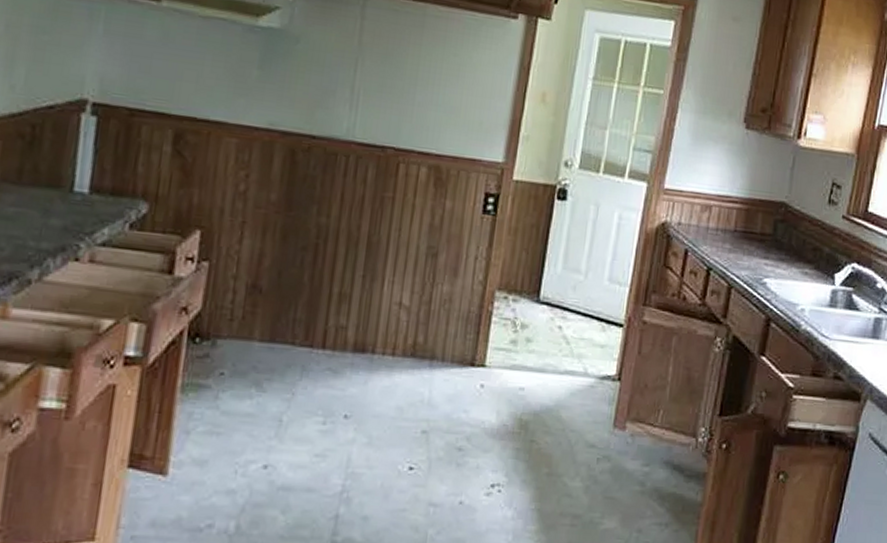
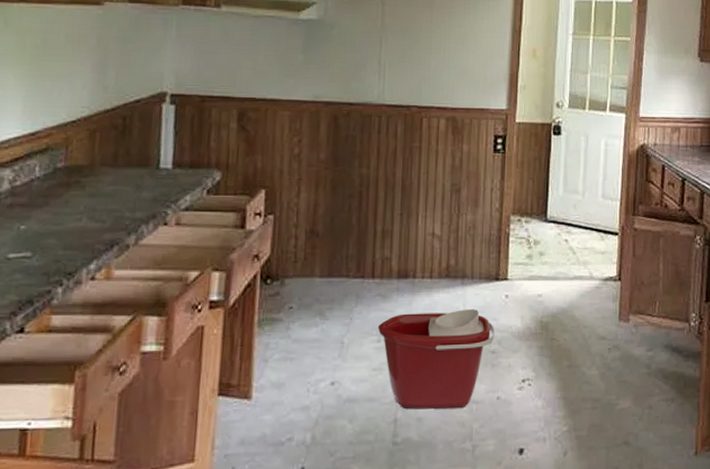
bucket: none [324,394,464,510] -> present [377,309,494,410]

